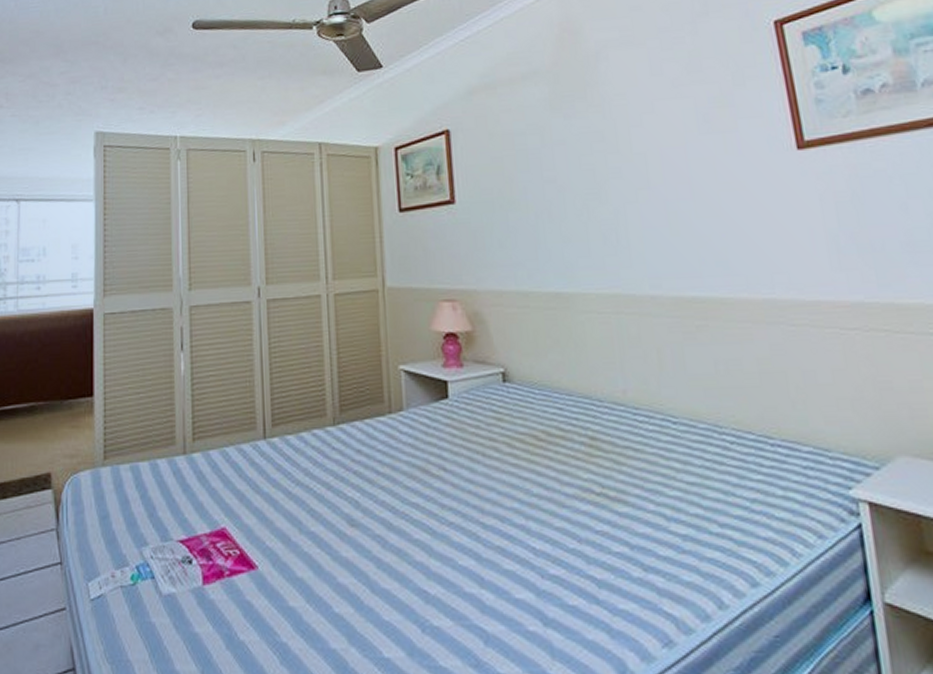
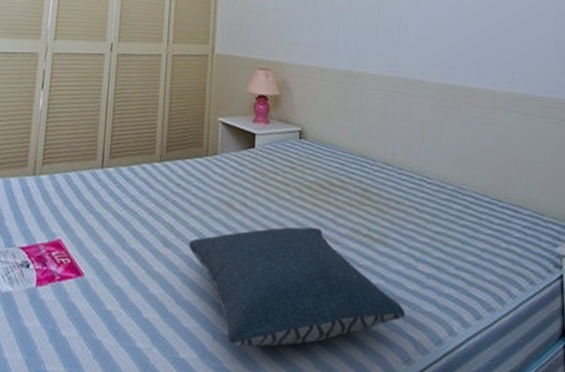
pillow: none [380,489,659,640] -> present [189,227,405,347]

